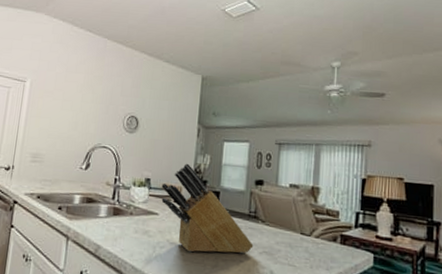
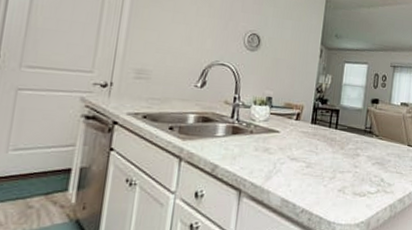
knife block: present [161,163,254,254] -> none [283,83,368,167]

